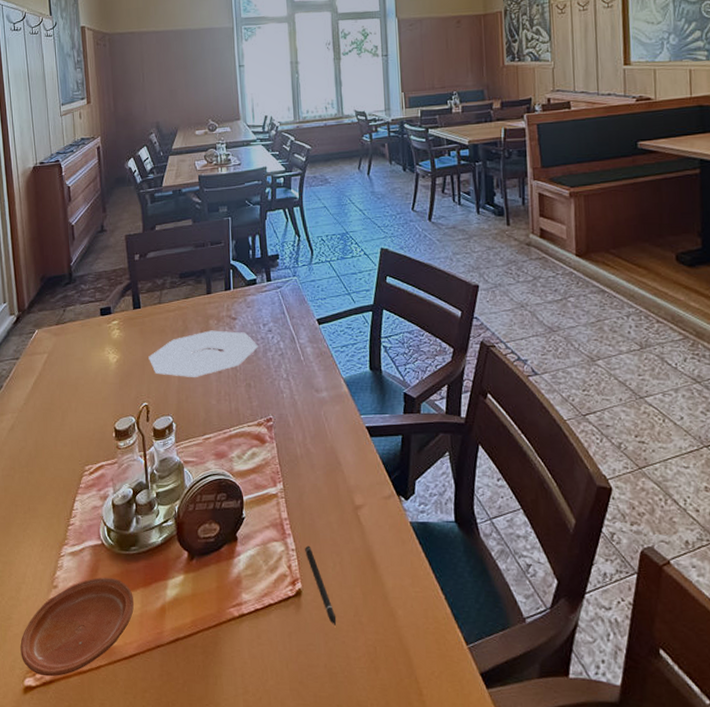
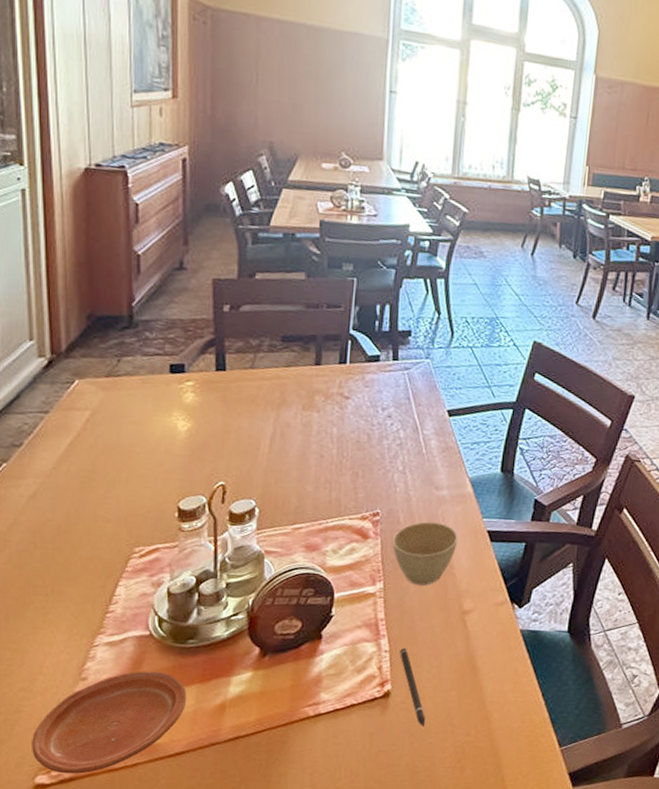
plate: present [148,330,259,377] -> none [231,407,374,459]
cup: none [285,423,342,484] -> present [392,521,459,586]

